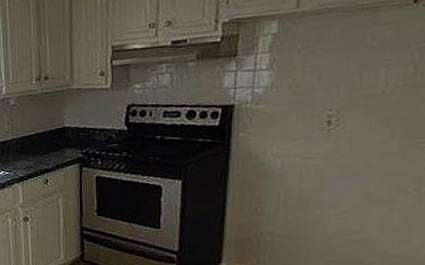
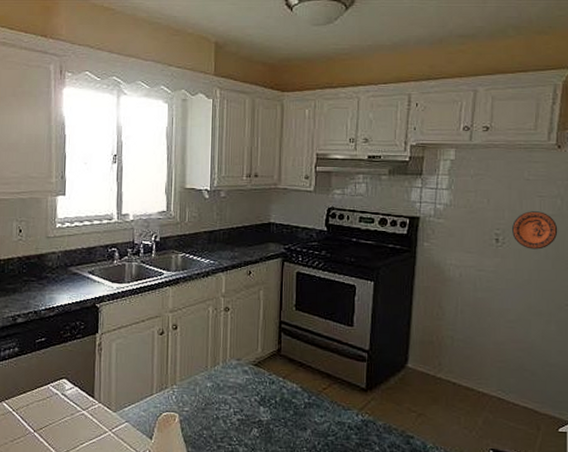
decorative plate: none [349,83,409,130] -> present [512,211,558,250]

